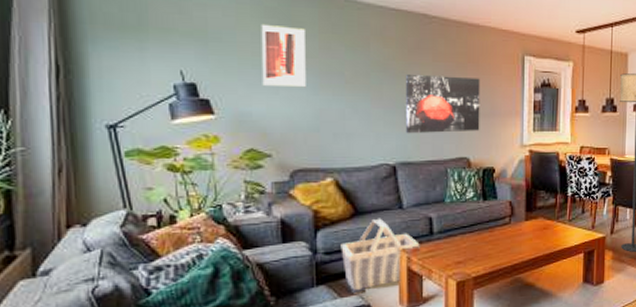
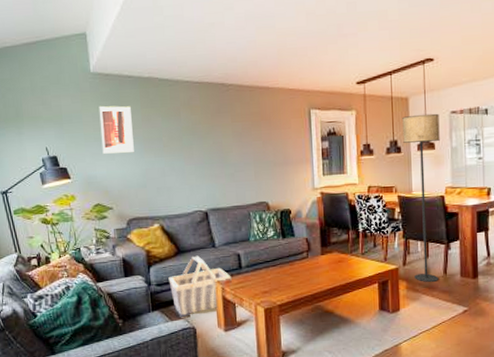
wall art: present [406,73,481,134] -> none [211,133,276,185]

